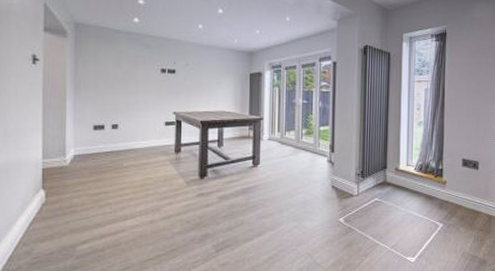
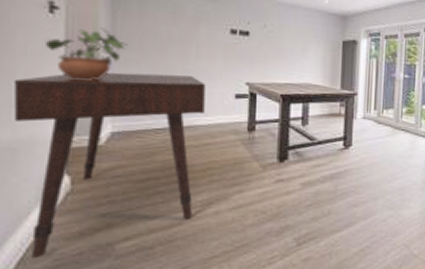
desk: none [8,107,142,257] -> present [13,72,205,259]
potted plant: none [30,73,87,115] -> present [46,28,129,81]

